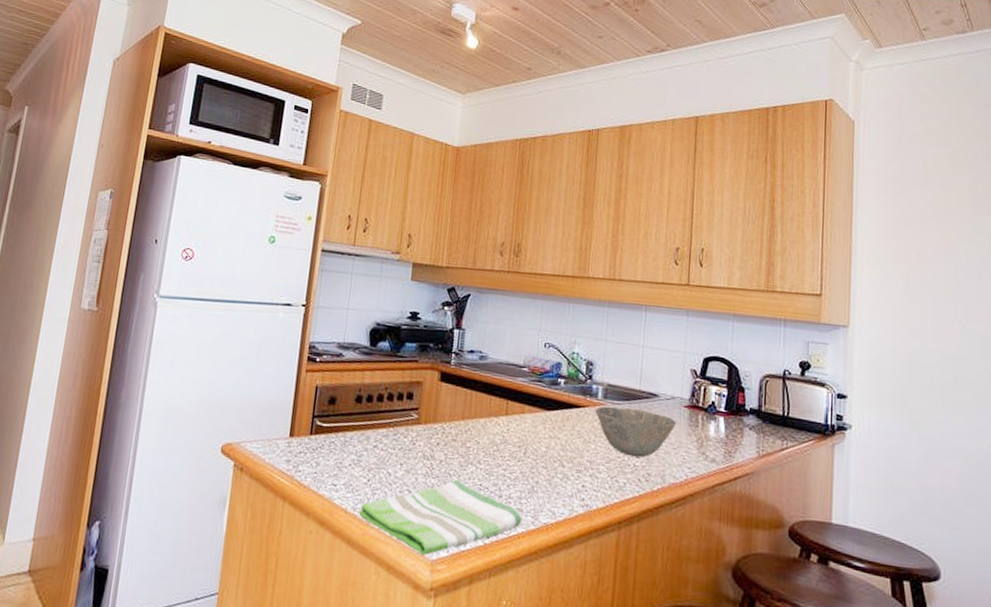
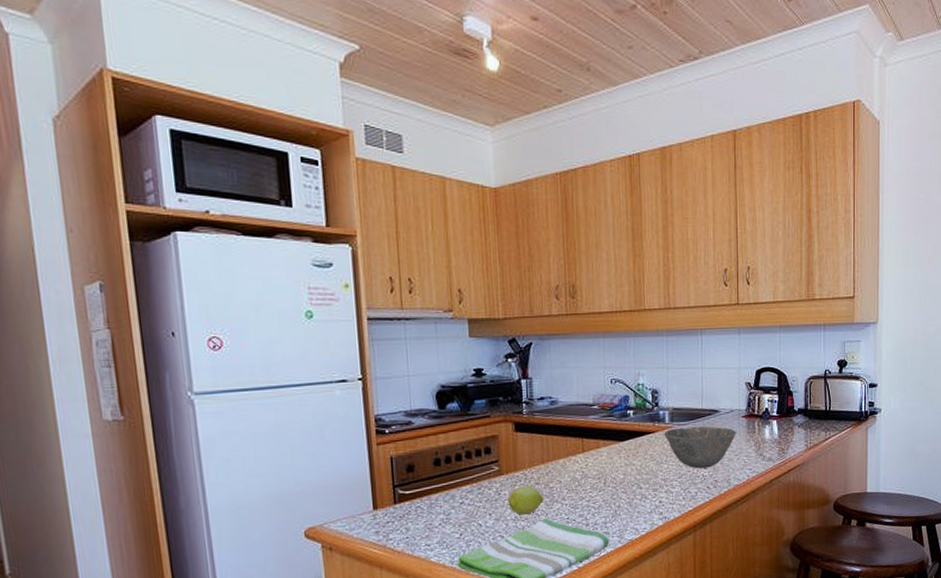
fruit: none [421,440,459,472] -> present [507,486,544,515]

